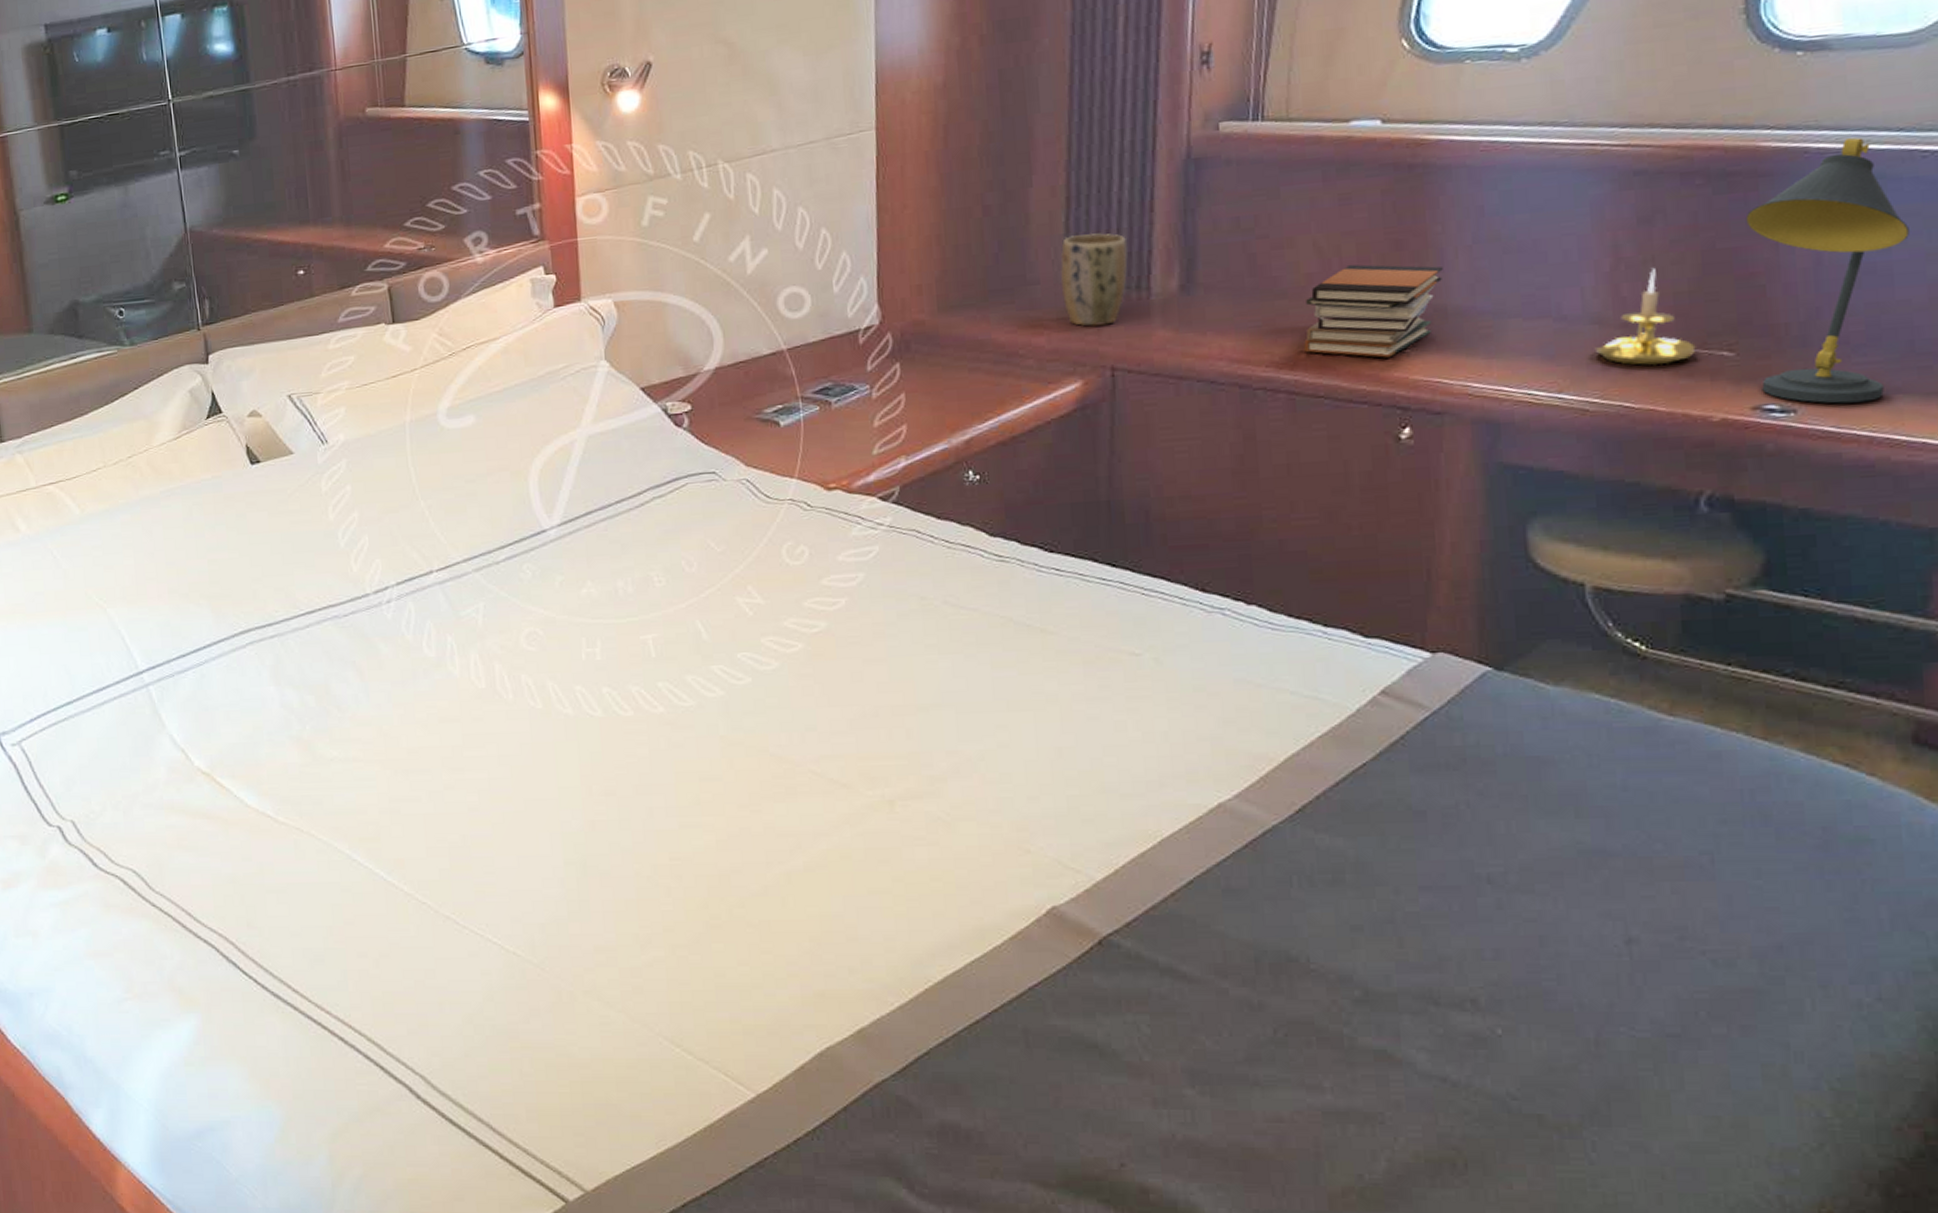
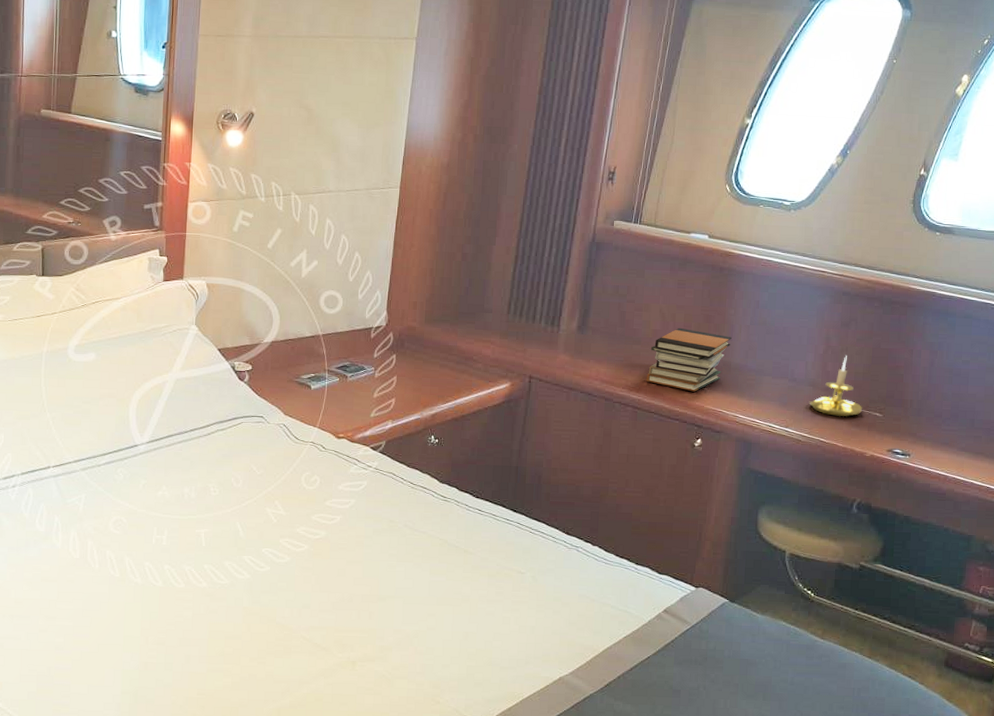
plant pot: present [1061,233,1128,327] -> none [505,282,549,347]
desk lamp: present [1745,137,1909,404] -> none [894,291,980,454]

